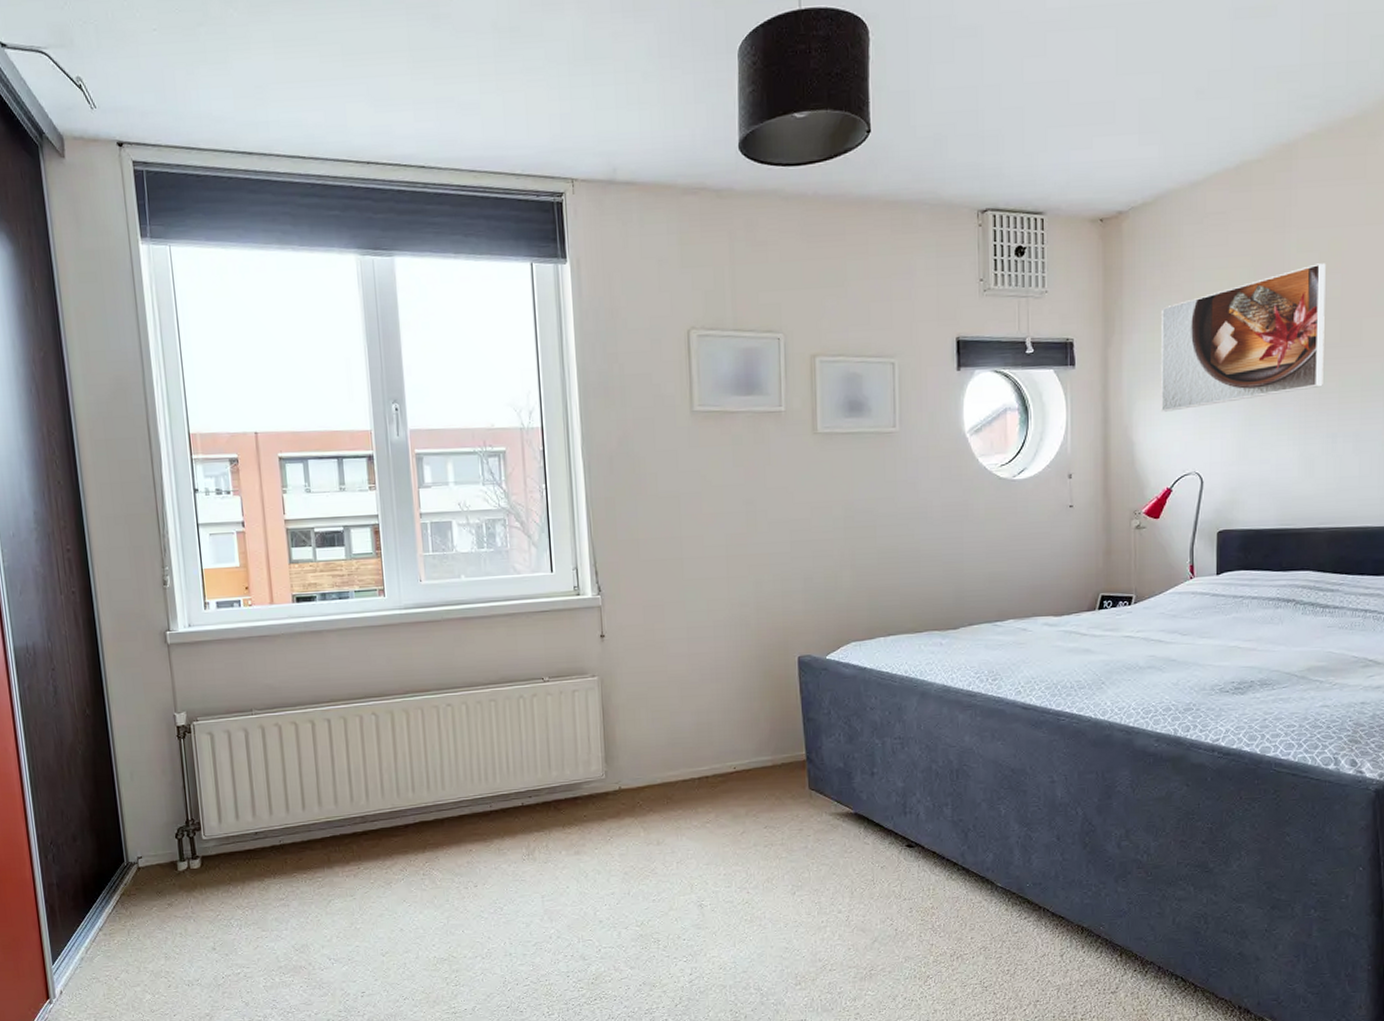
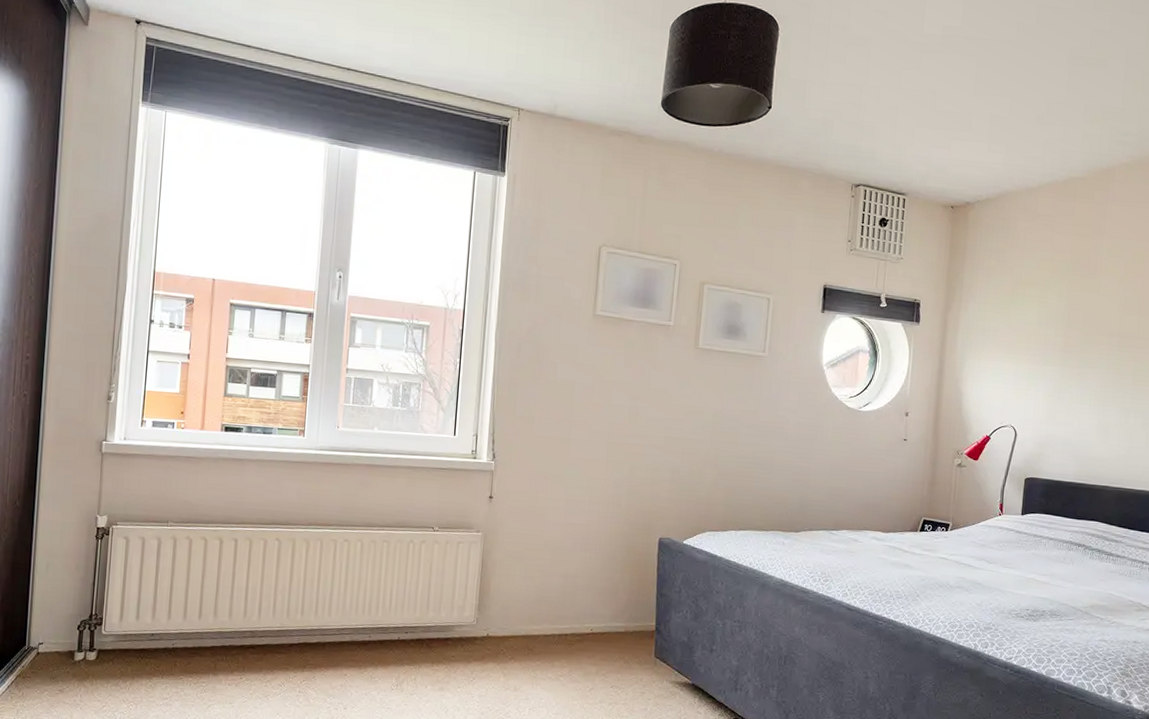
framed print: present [1160,263,1326,412] -> none [986,268,1130,372]

